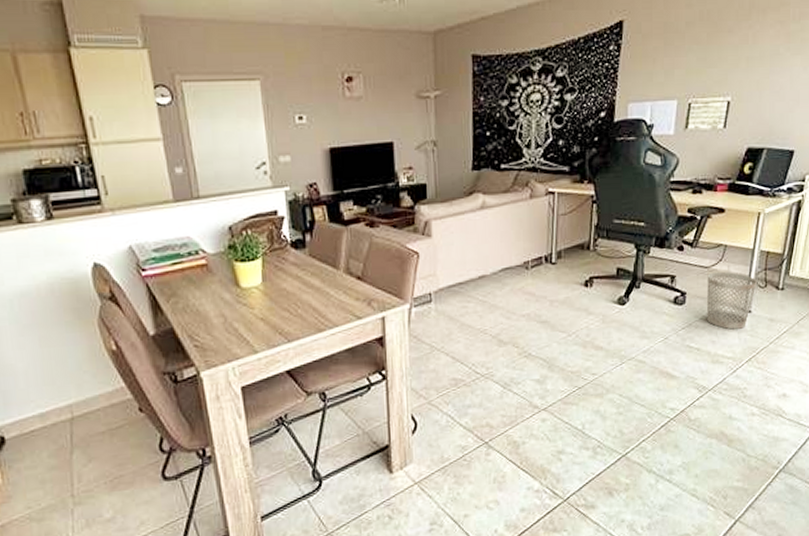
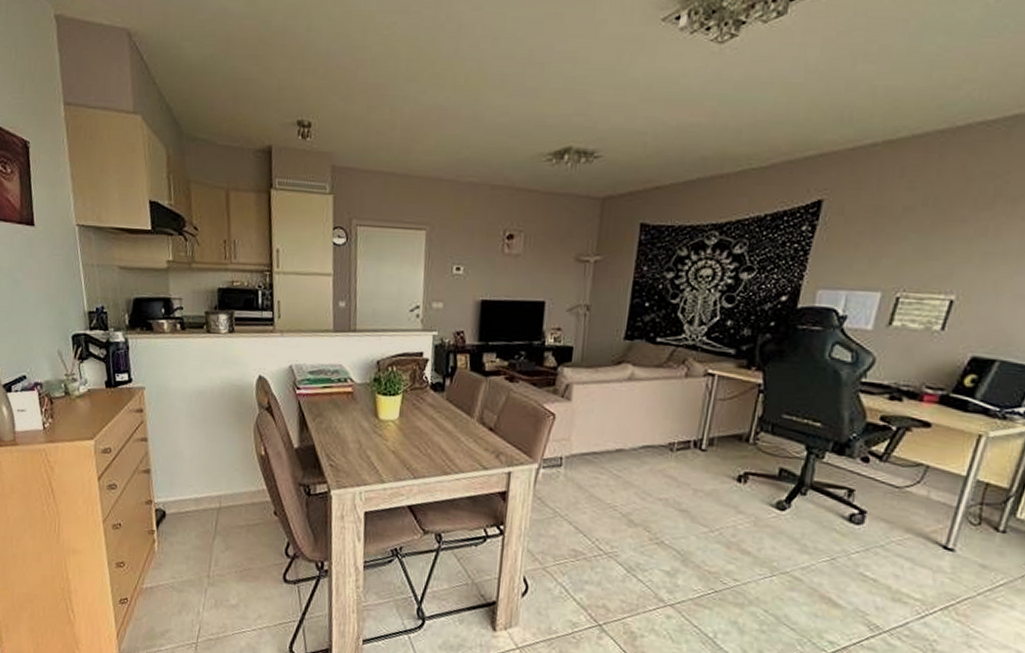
wastebasket: present [707,271,757,330] -> none [891,494,967,569]

